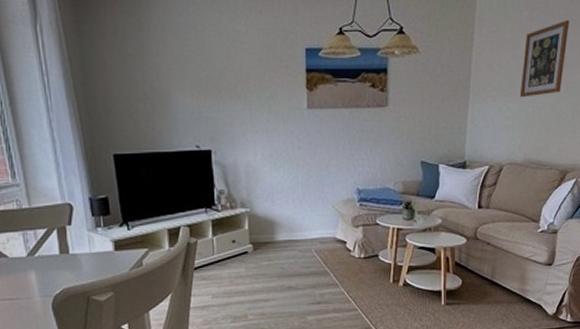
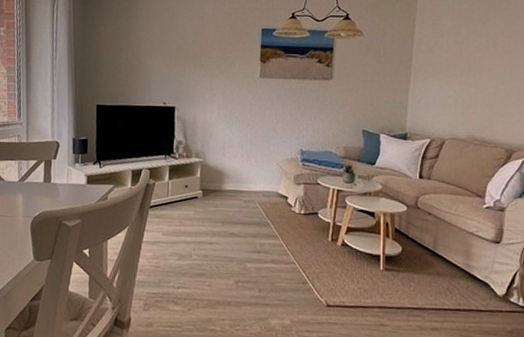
wall art: present [519,19,569,98] -> none [461,12,511,79]

